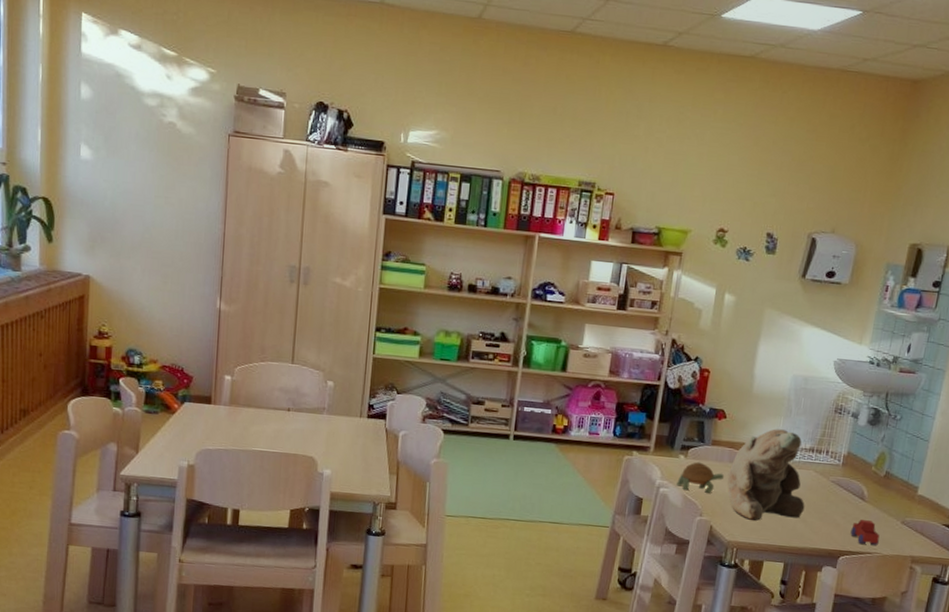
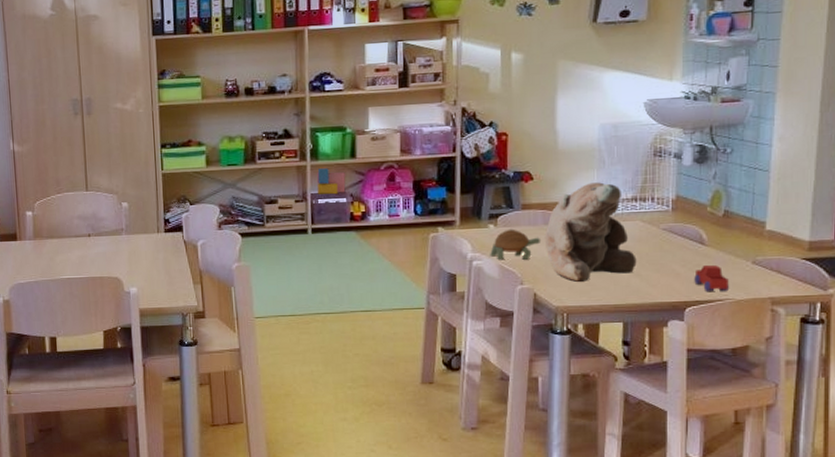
toy blocks: none [525,377,554,405] -> present [317,168,346,196]

